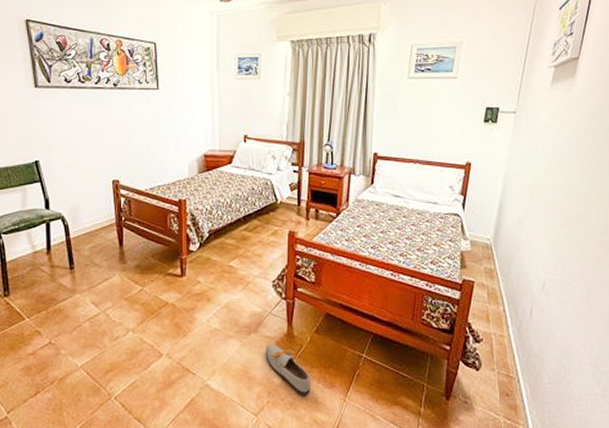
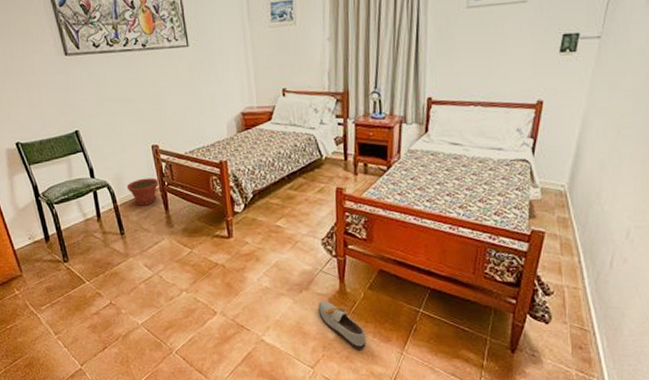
plant pot: none [82,212,116,240] -> present [126,178,159,206]

